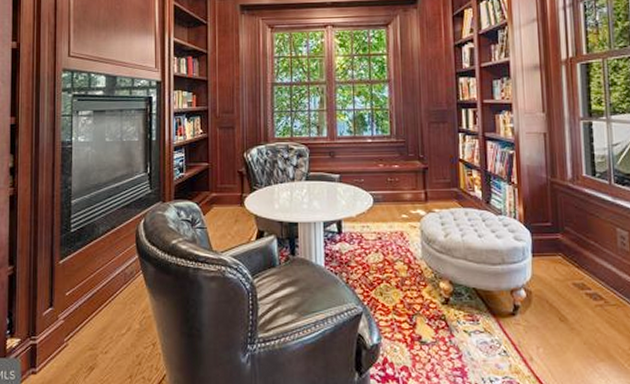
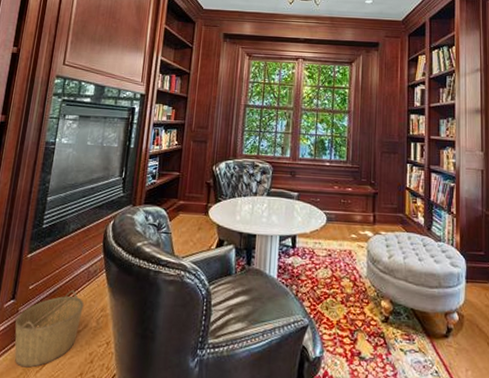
basket: none [57,294,124,373] -> present [14,290,84,368]

